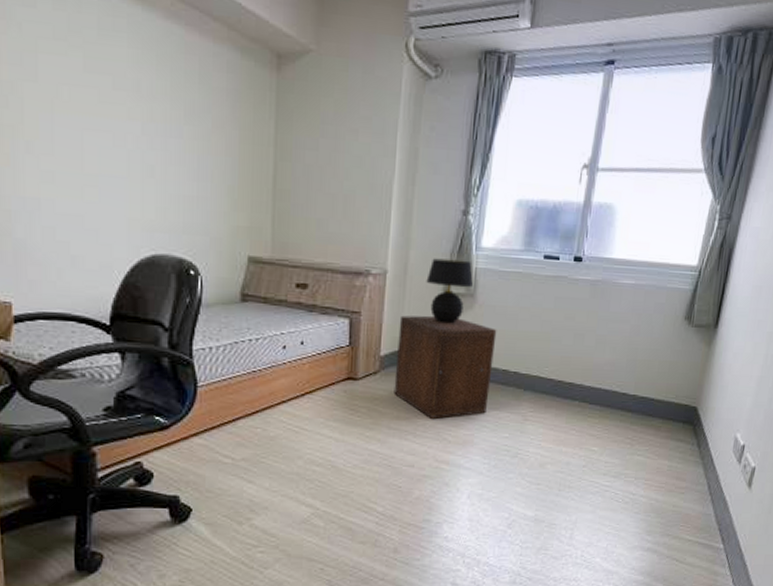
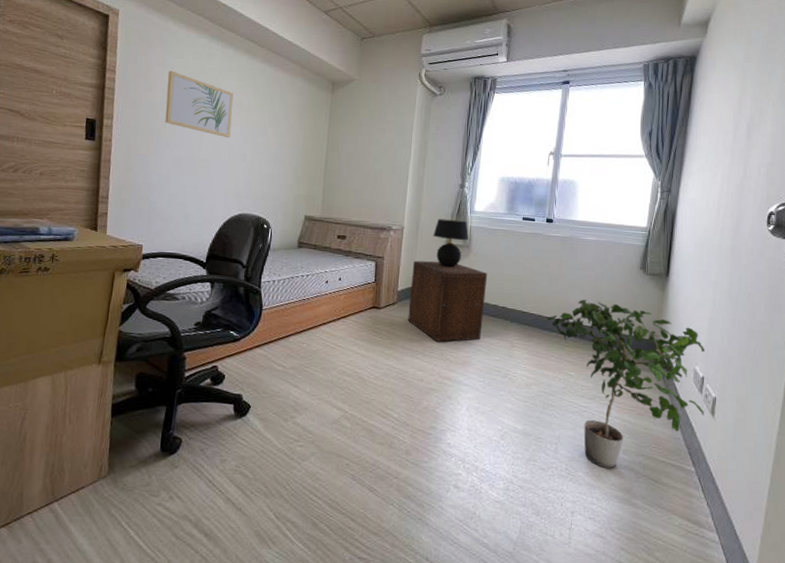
wall art: none [14,27,127,140] -> present [165,70,233,138]
potted plant: none [567,359,750,553] -> present [546,299,706,469]

